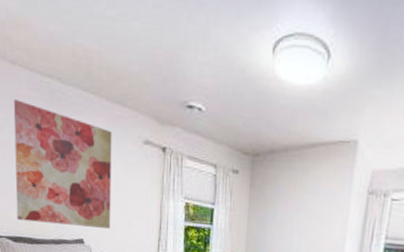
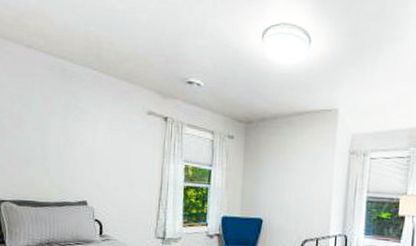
wall art: present [13,98,112,229] -> none [22,77,118,190]

